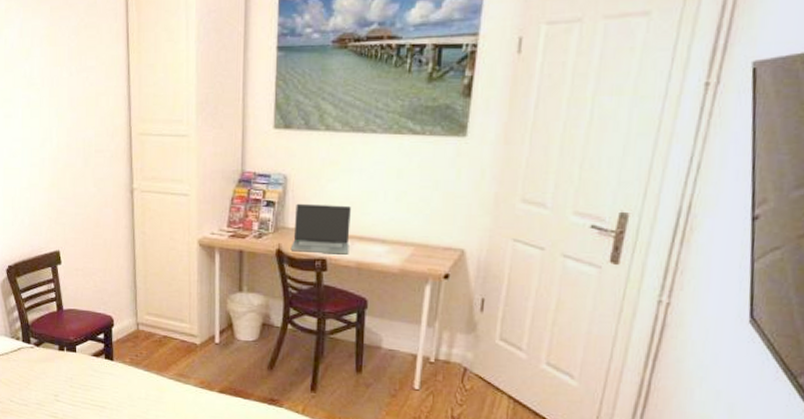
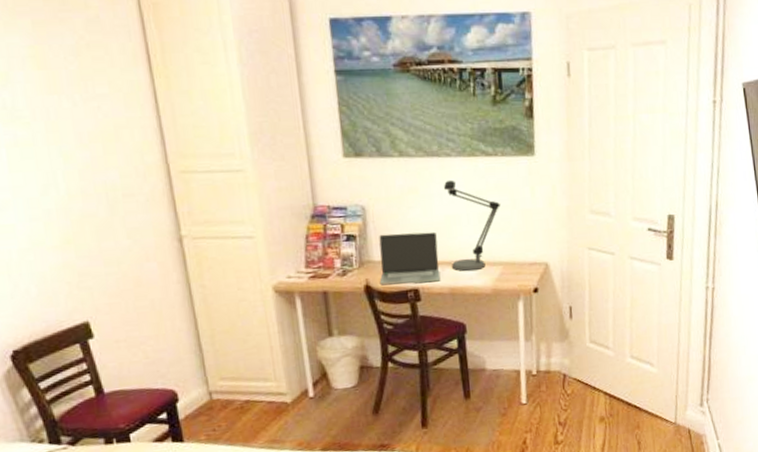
desk lamp: none [362,156,421,249] -> present [444,180,500,272]

